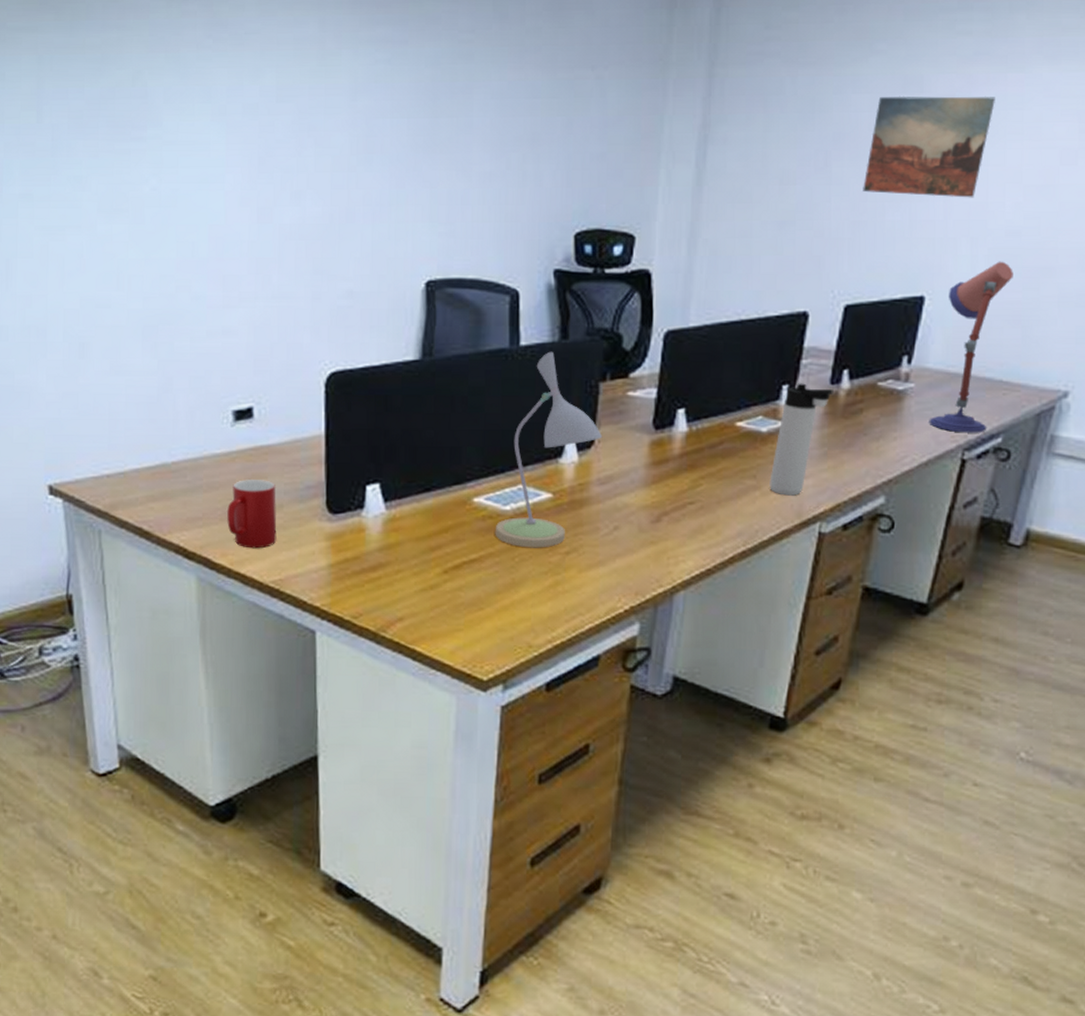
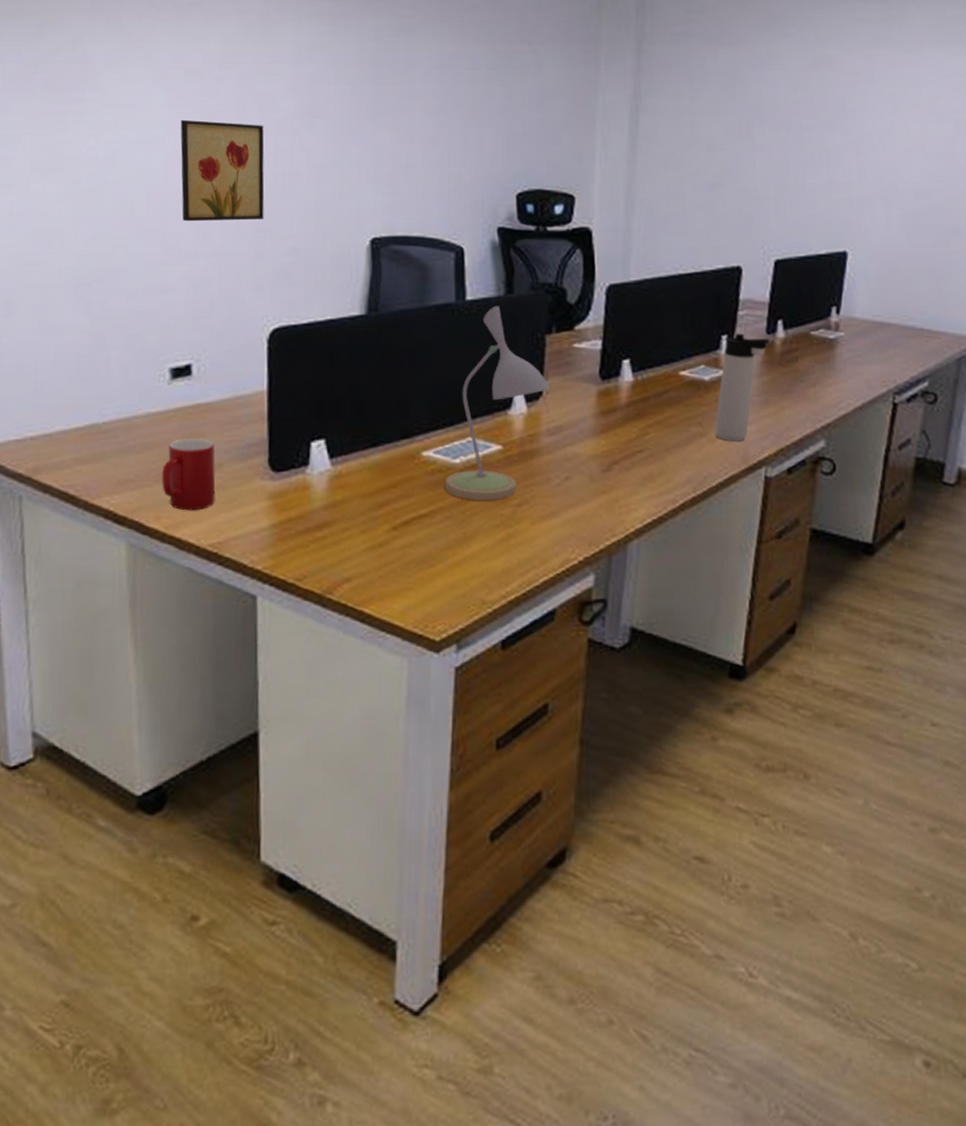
wall art: none [238,157,321,264] -> present [180,119,265,222]
wall art: present [863,96,995,198] -> none [784,73,895,163]
desk lamp: present [929,261,1013,433] -> none [860,220,925,378]

